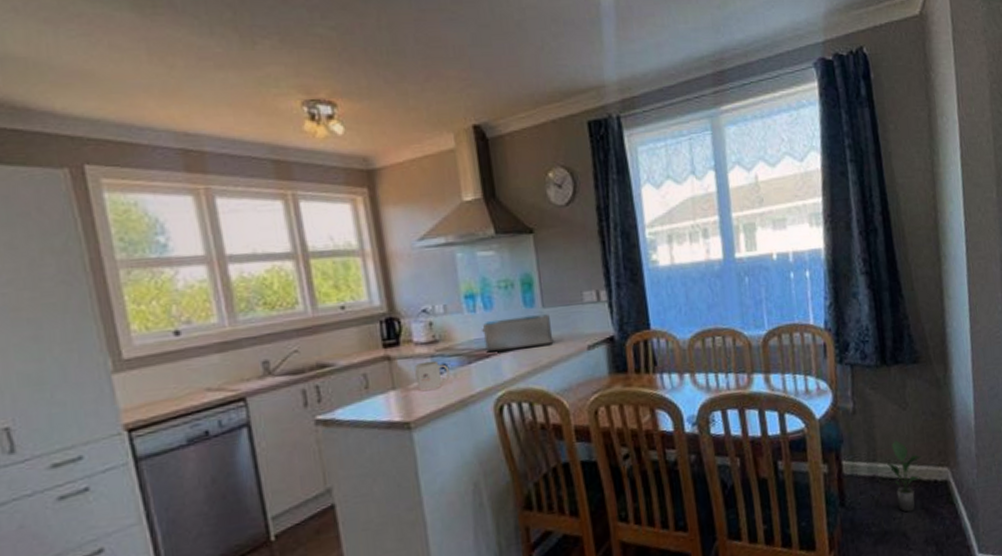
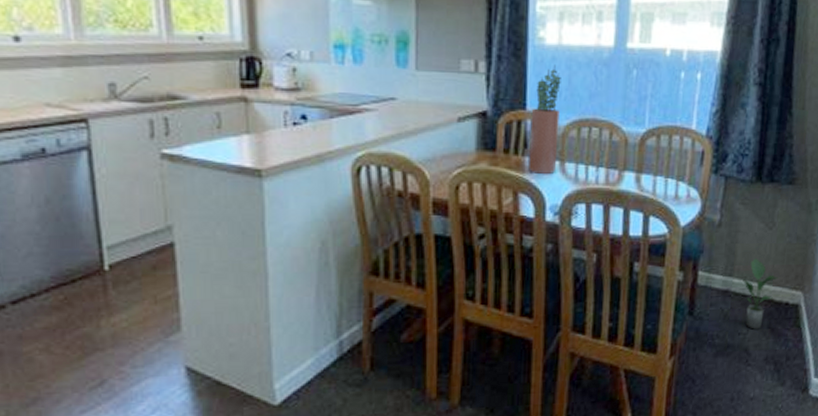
mug: present [415,360,450,392] -> none [272,109,309,141]
toaster: present [481,314,554,354] -> none [347,75,423,112]
vase: none [655,284,687,389] -> present [529,65,561,175]

